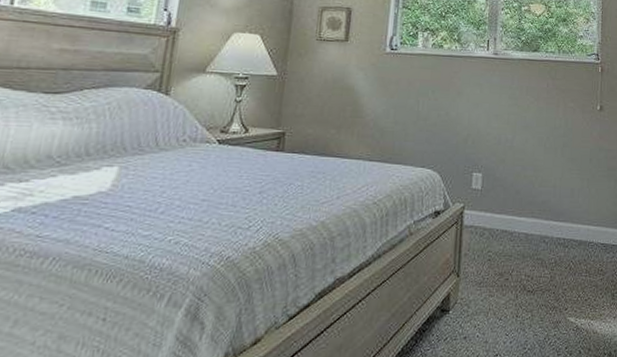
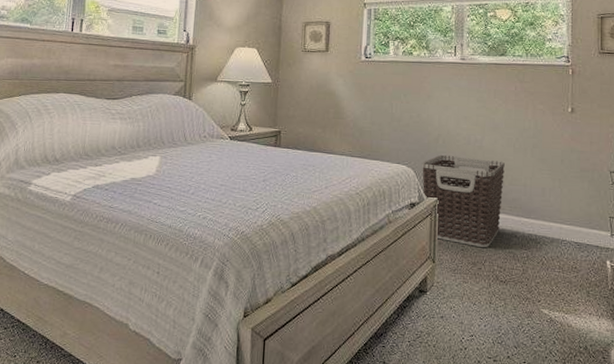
clothes hamper: none [449,156,535,255] -> present [422,154,505,247]

